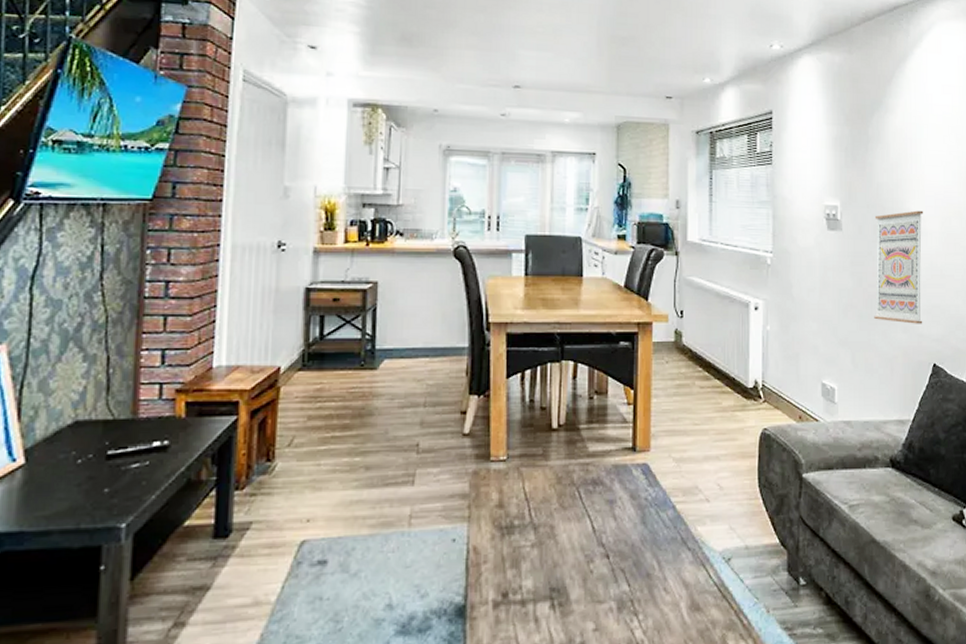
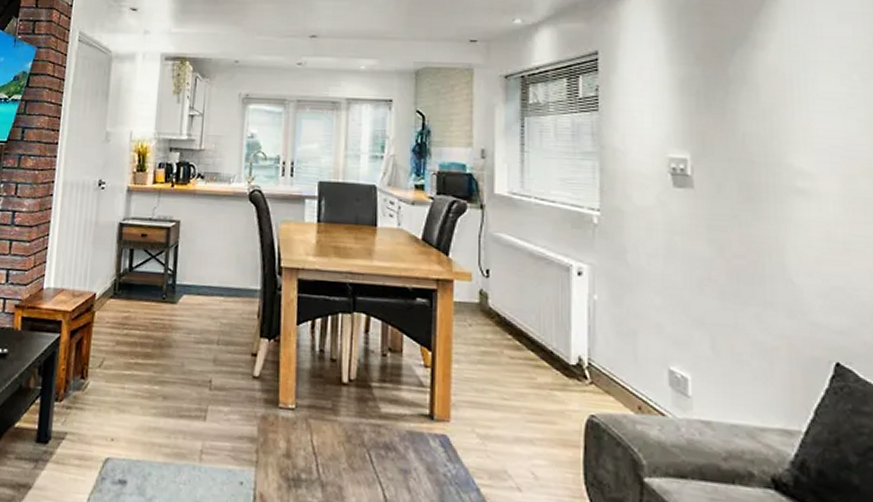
wall art: present [874,210,924,324] -> none [740,166,818,310]

